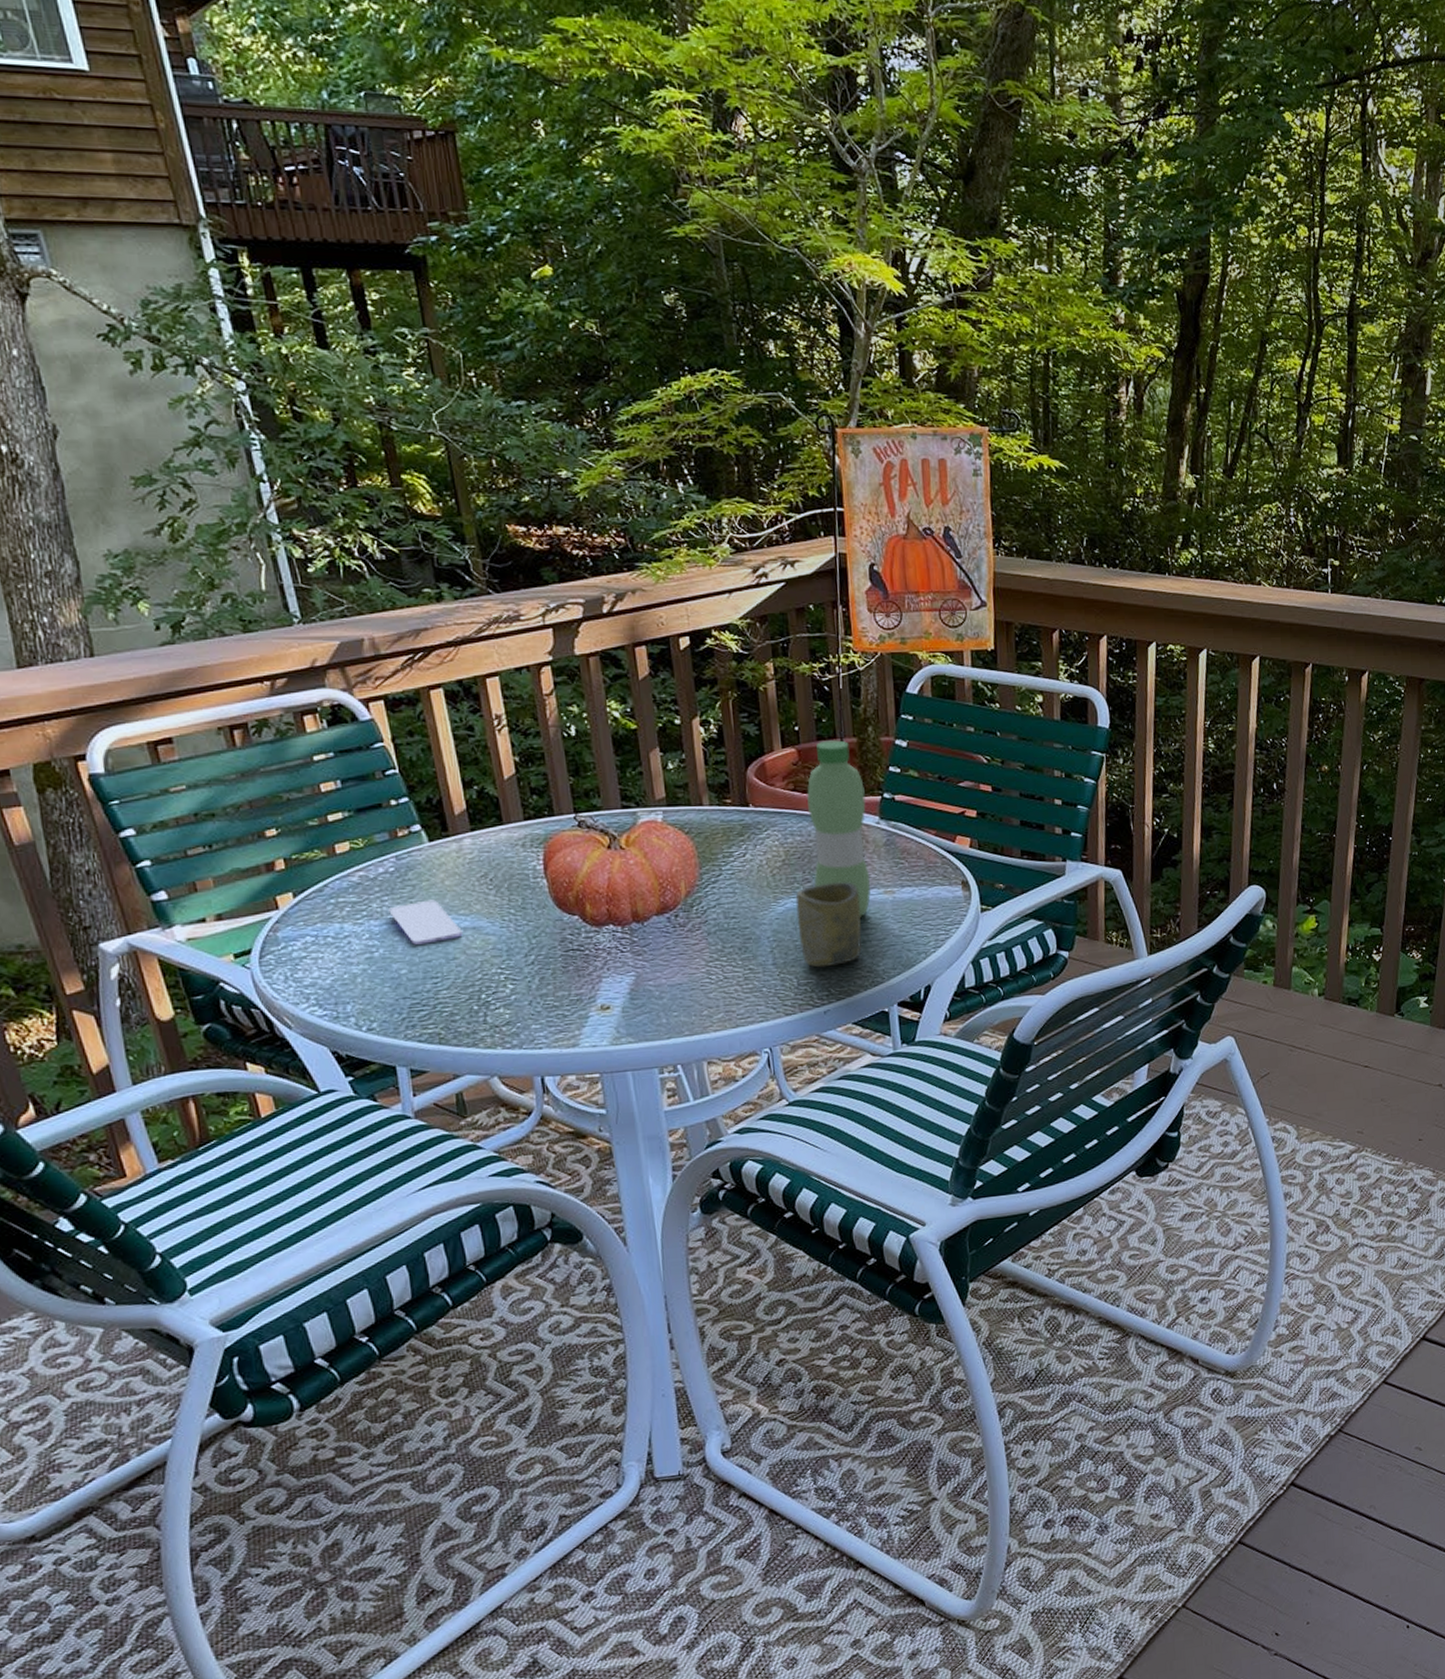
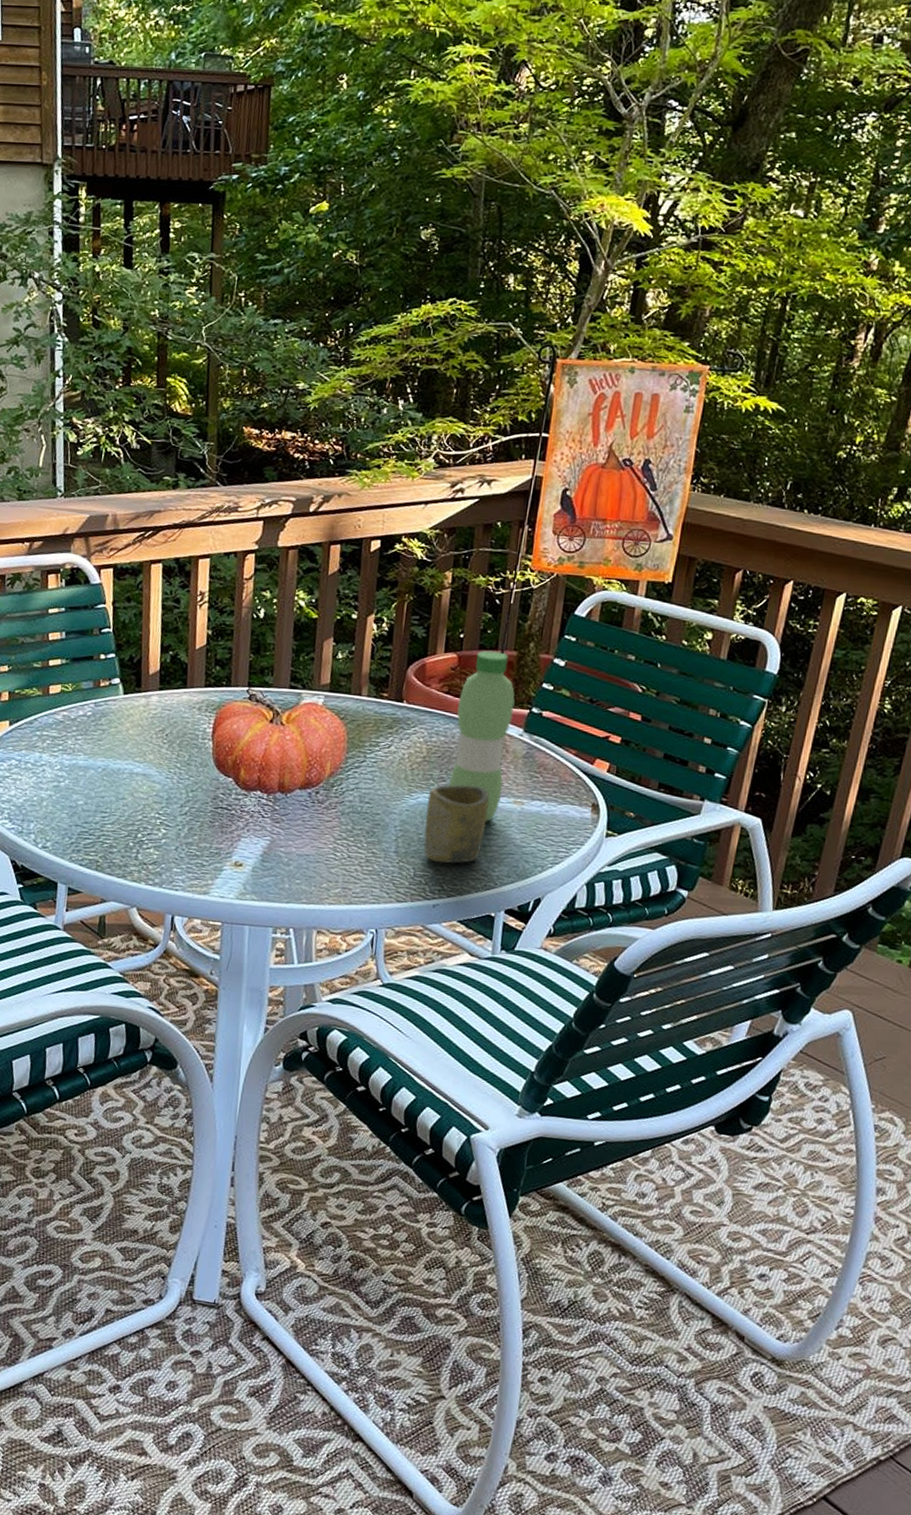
smartphone: present [389,900,463,945] -> none [79,744,134,782]

